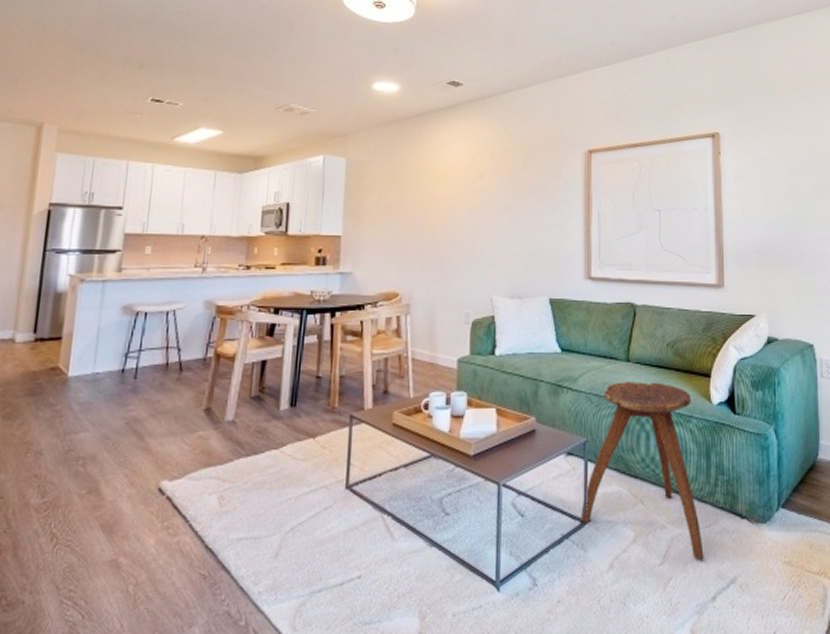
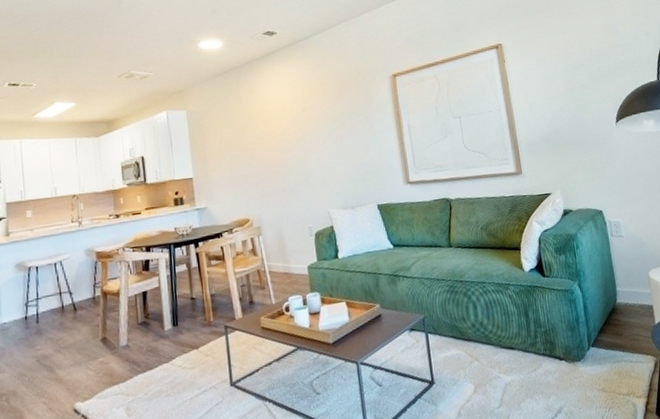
stool: present [581,382,704,560] -> none [428,260,534,399]

